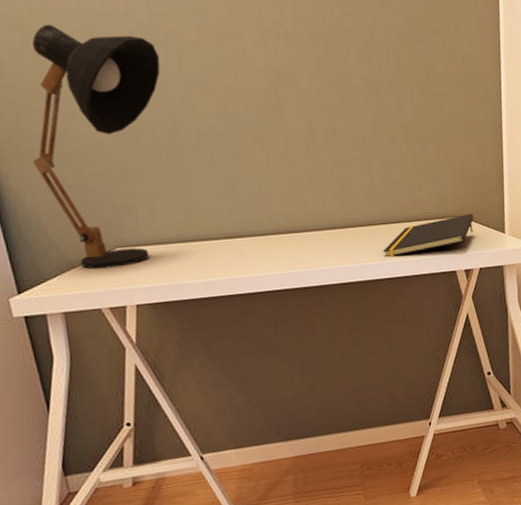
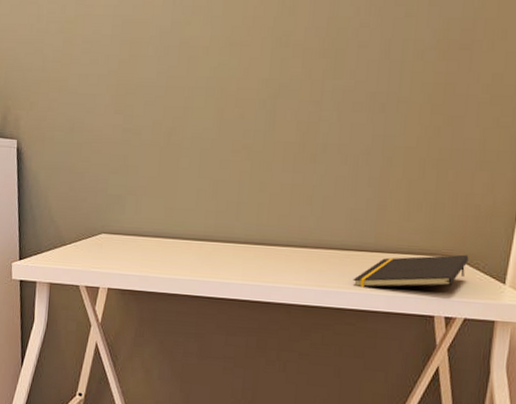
desk lamp: present [31,24,160,270] -> none [51,28,173,251]

